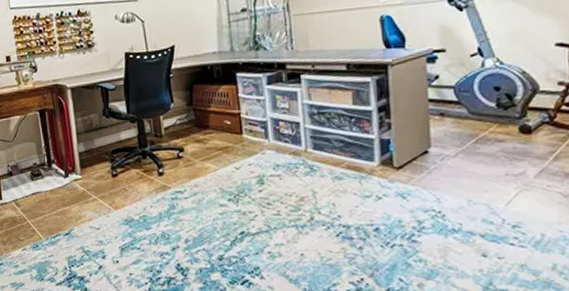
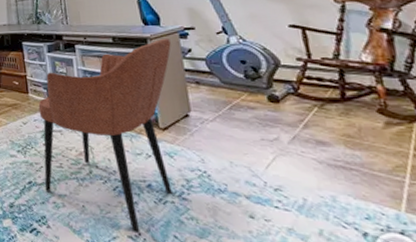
armchair: none [254,63,416,279] -> present [38,38,172,234]

